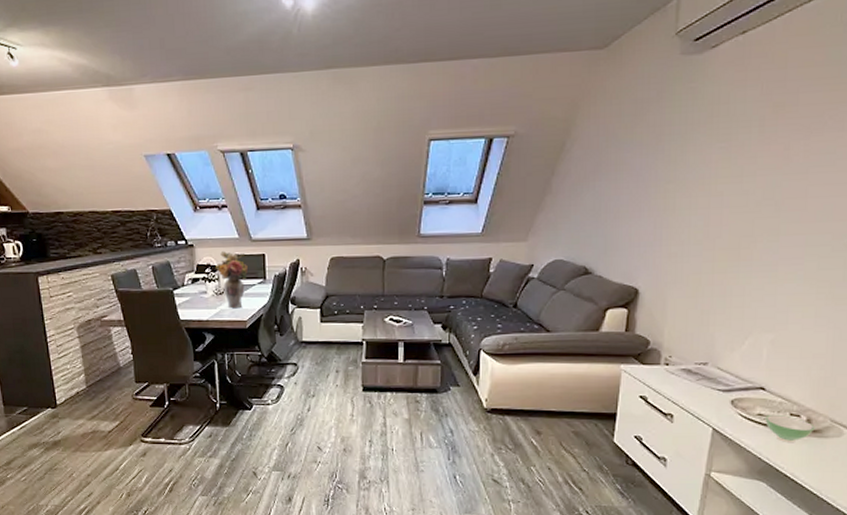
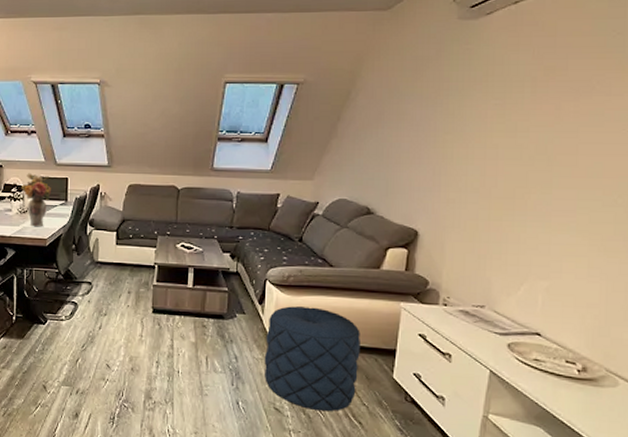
pouf: none [480,375,579,480] -> present [264,306,360,412]
bowl: present [765,414,815,443] -> none [541,360,590,391]

